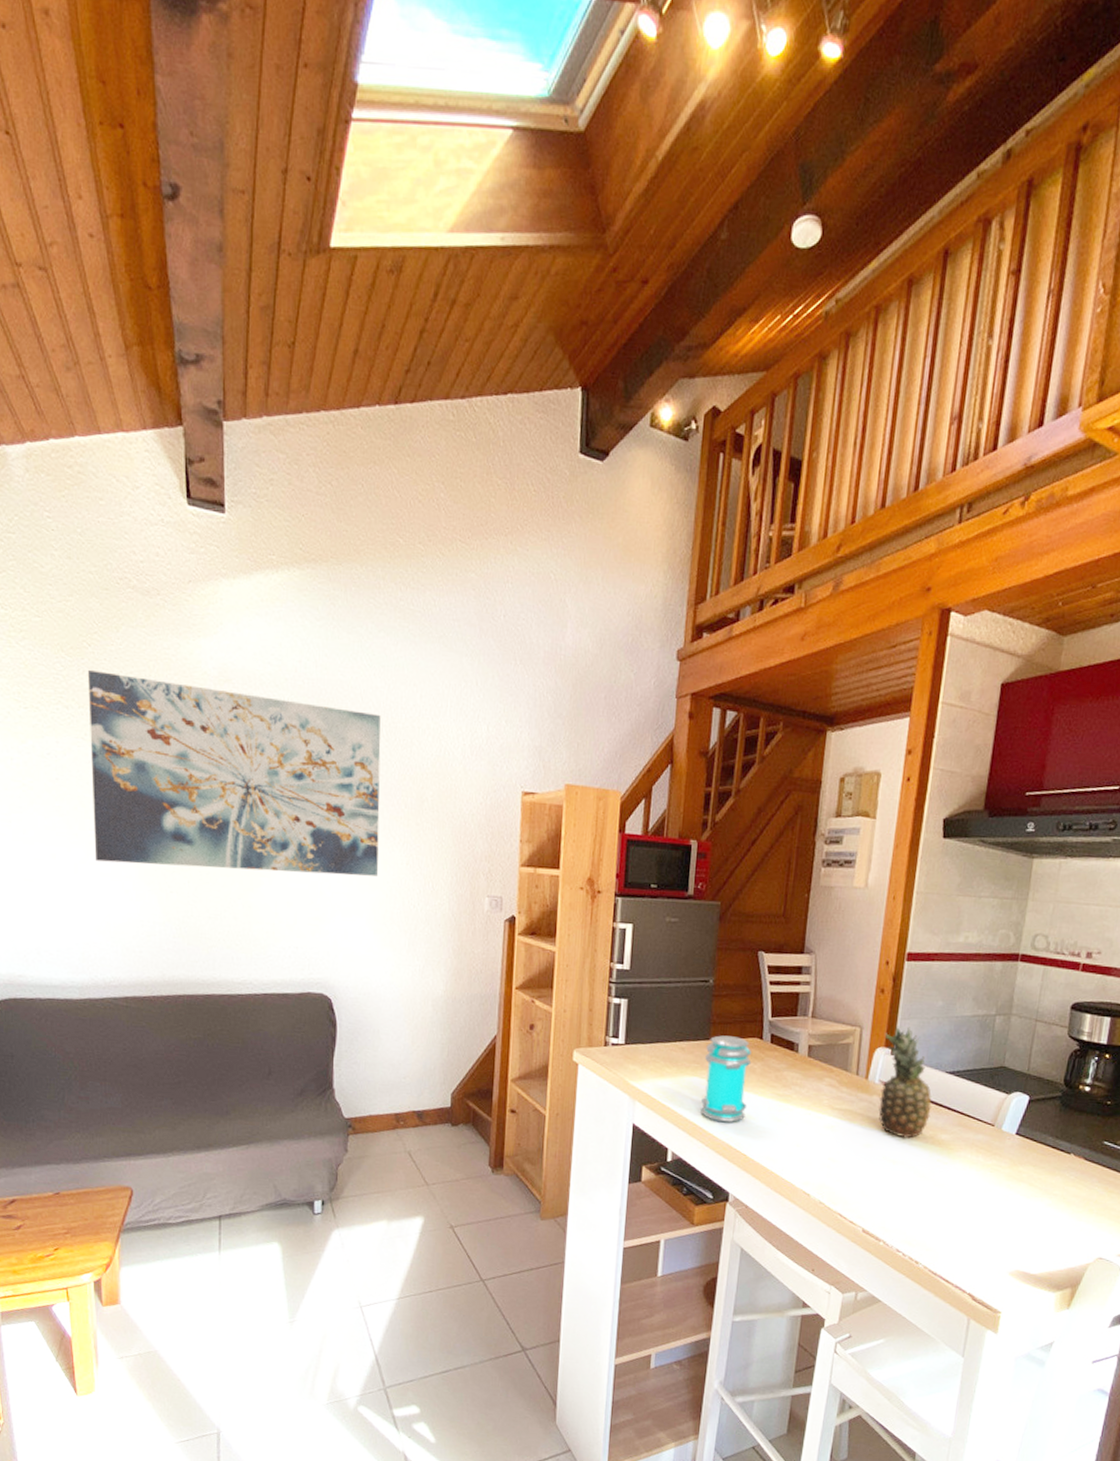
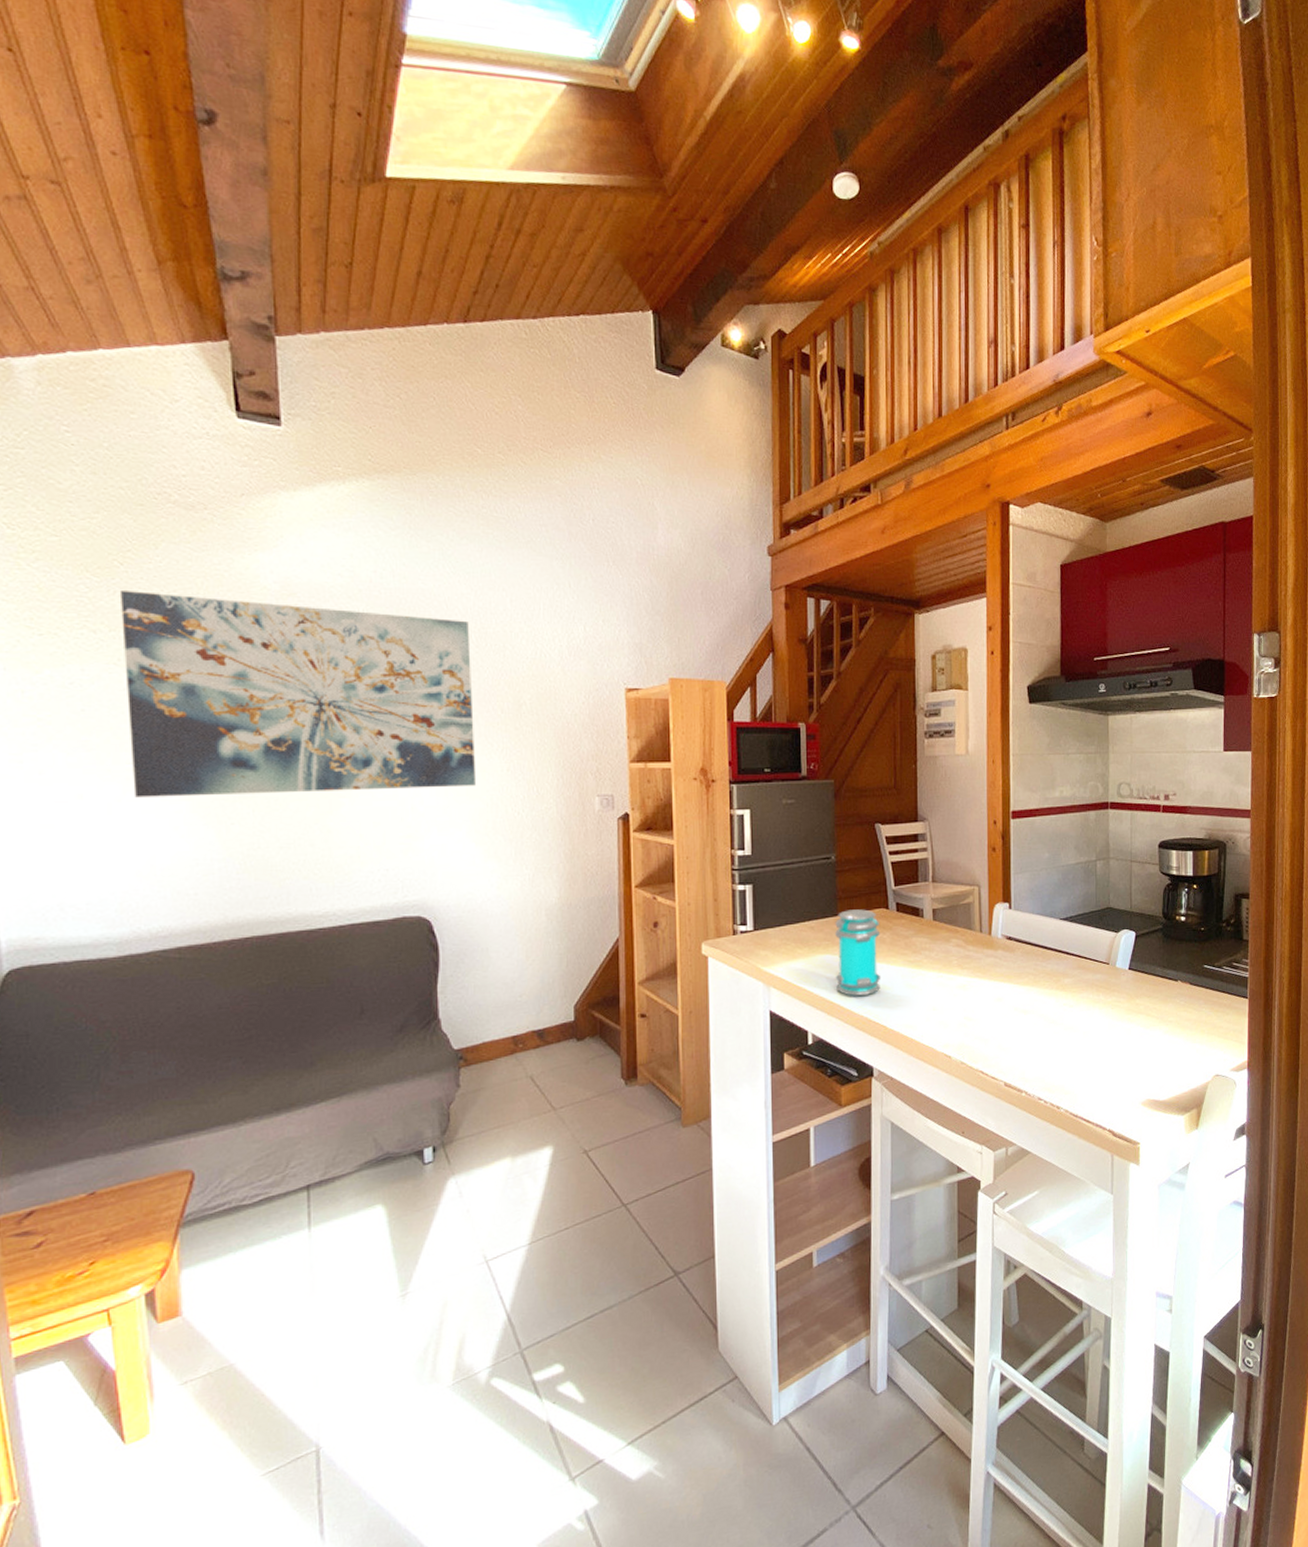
fruit: present [878,1025,932,1138] -> none [1001,880,1052,988]

